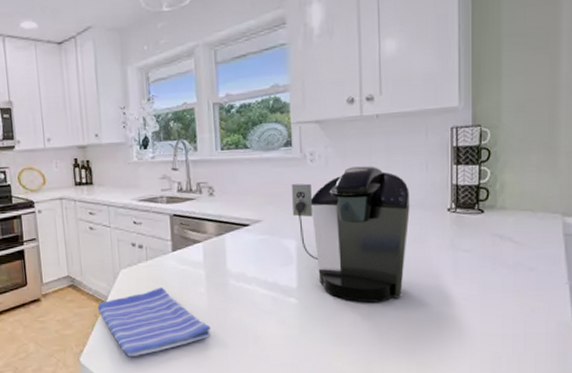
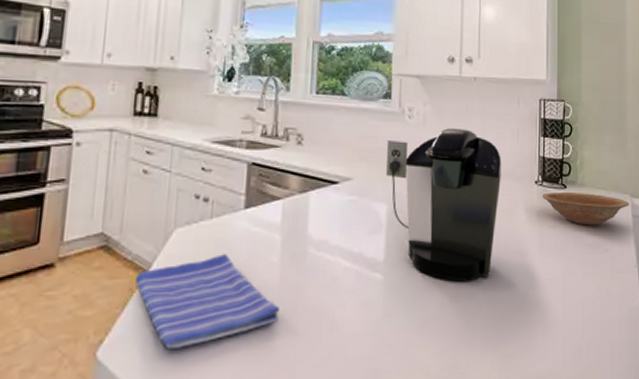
bowl: none [455,215,560,248] -> present [542,191,629,226]

